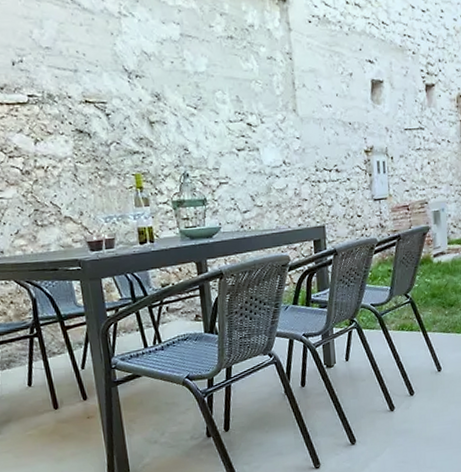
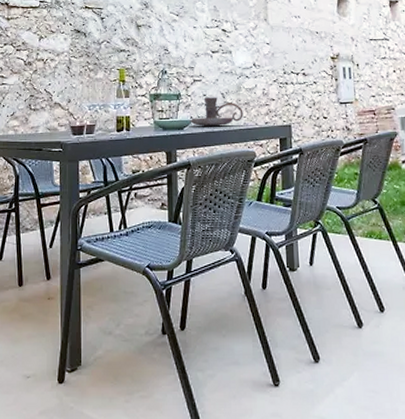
candle holder: none [218,200,275,233] -> present [190,97,243,127]

